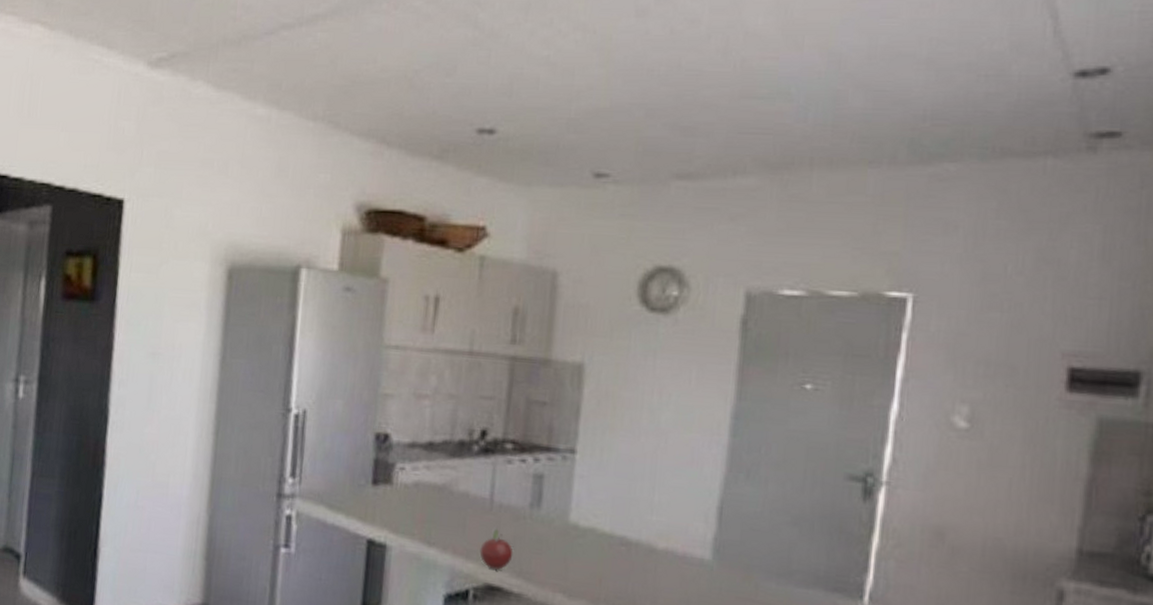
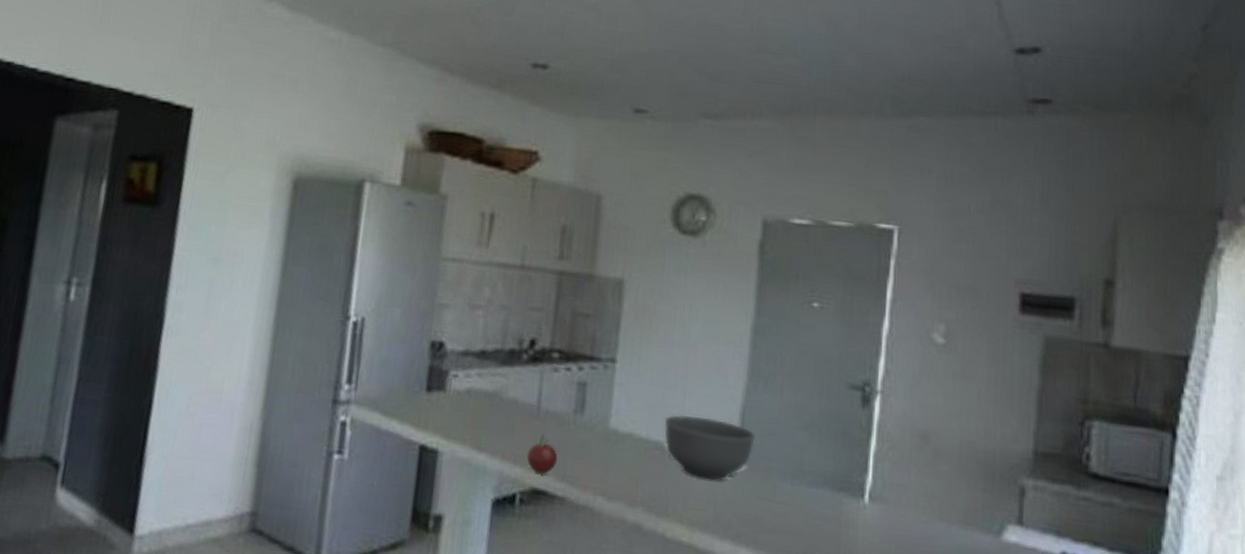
bowl: none [629,508,736,579] -> present [663,414,756,480]

